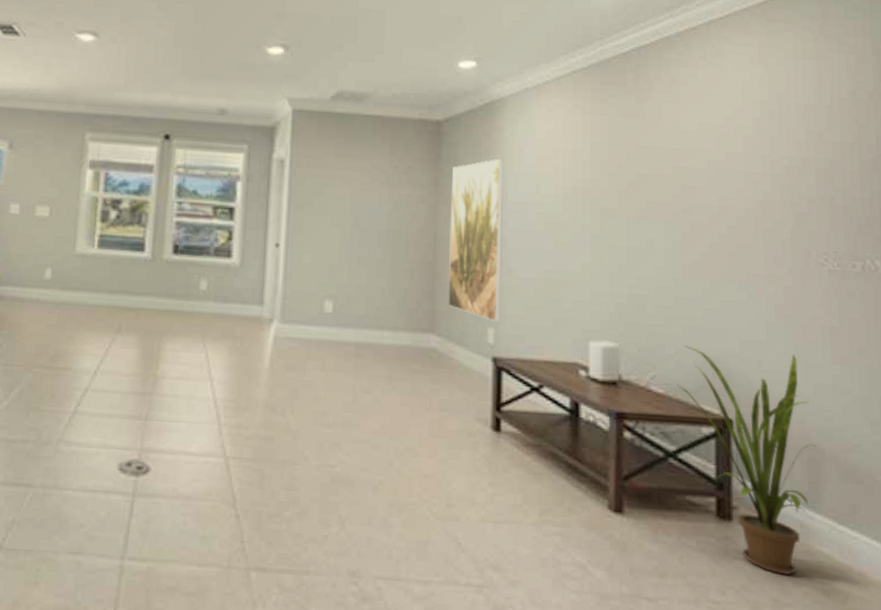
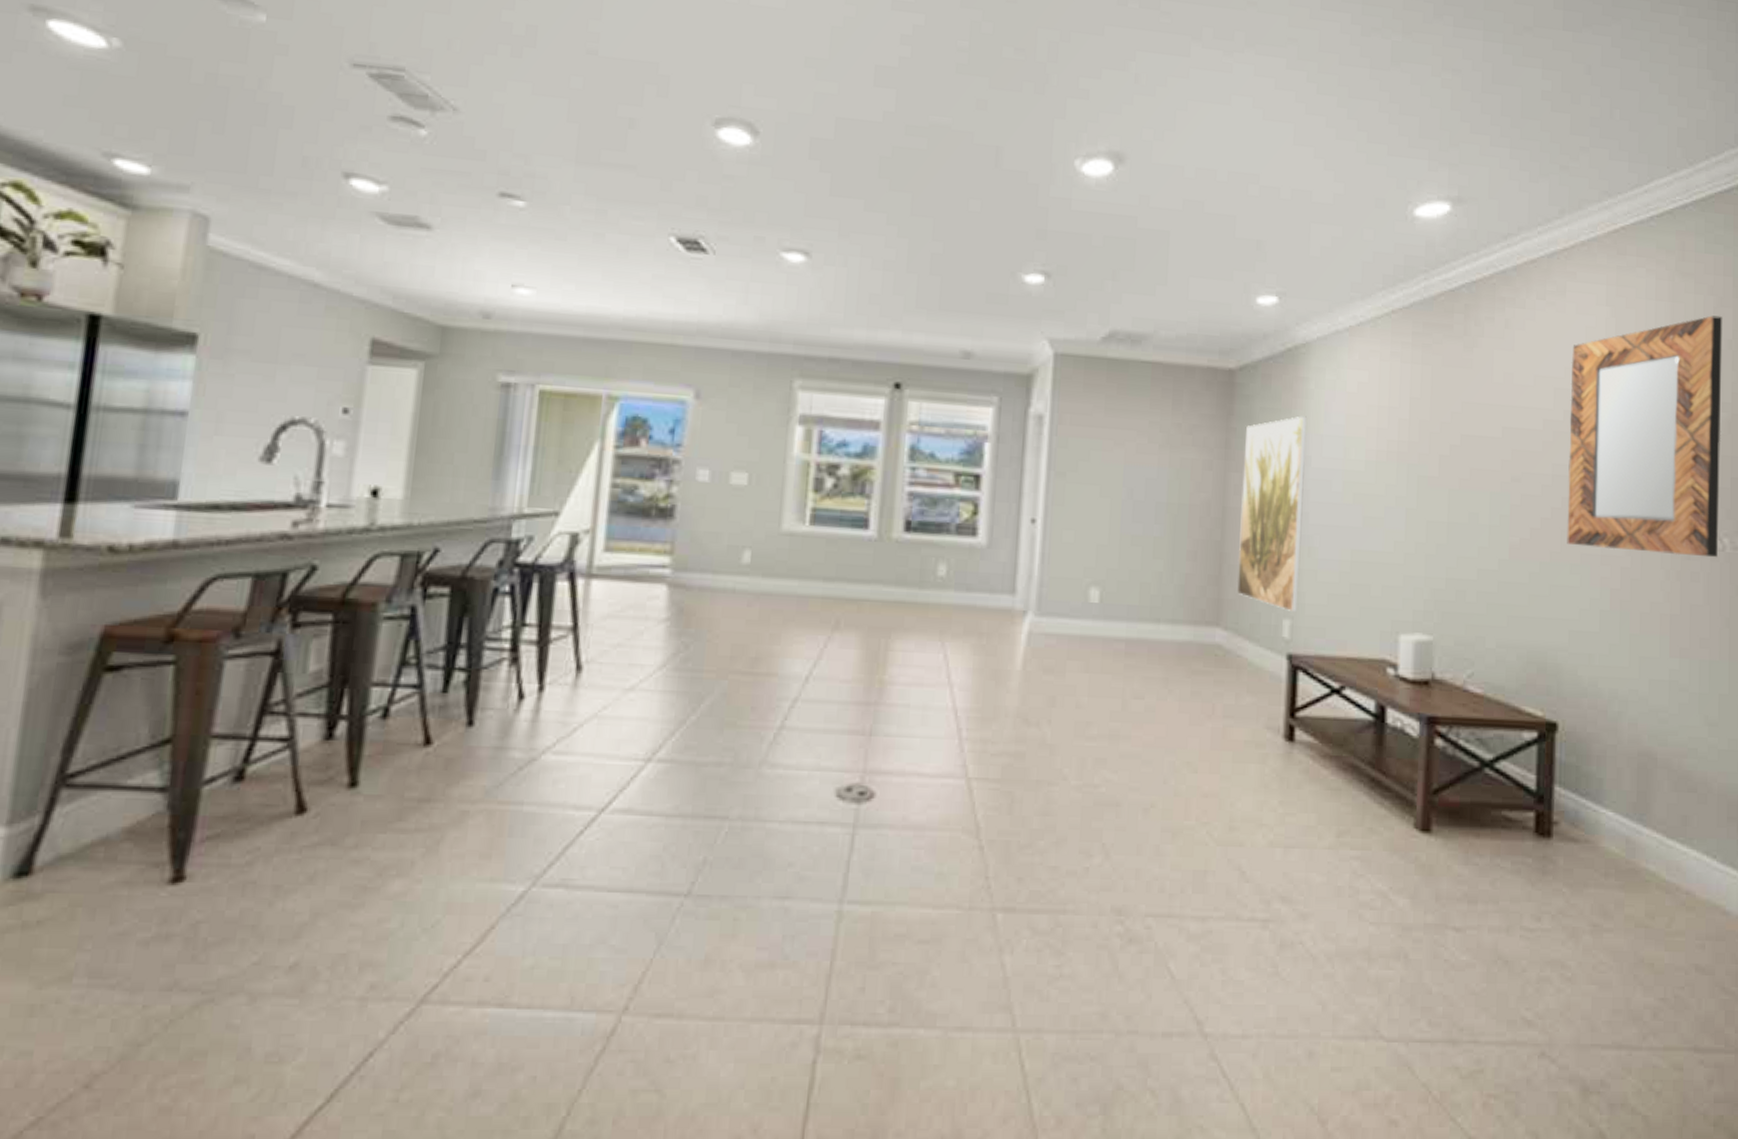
house plant: present [677,345,817,575] -> none [1497,638,1649,897]
home mirror: none [730,71,871,278] -> present [1567,315,1723,558]

